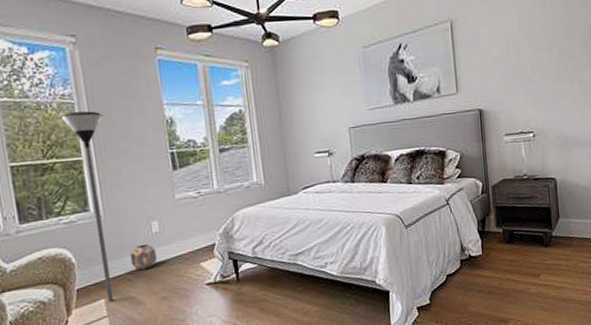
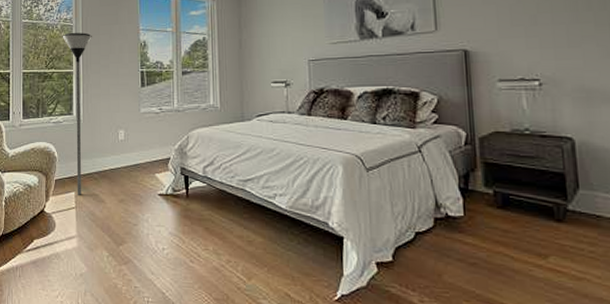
planter: present [130,244,157,271] -> none [99,150,119,172]

